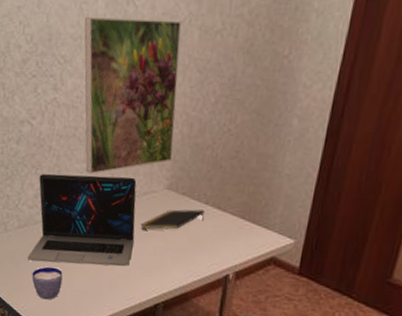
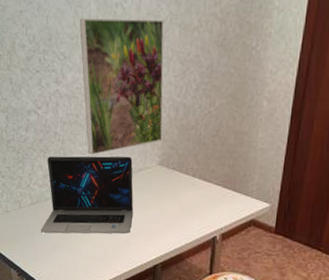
cup: present [32,266,63,300] -> none [45,237,73,267]
notepad: present [140,209,204,230] -> none [138,181,192,201]

